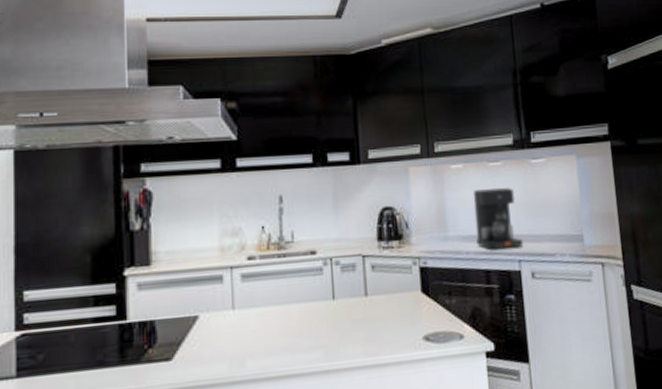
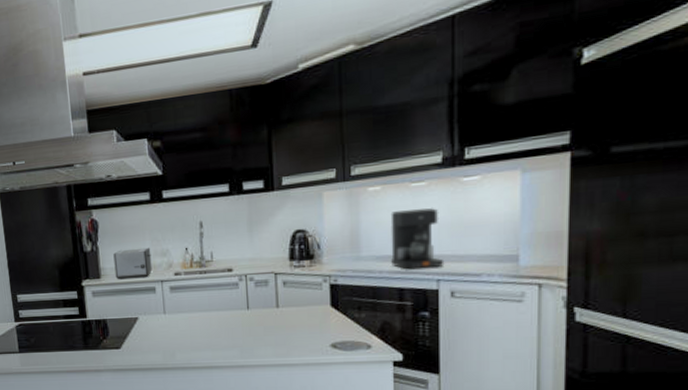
toaster: none [170,225,220,267] -> present [113,247,152,280]

